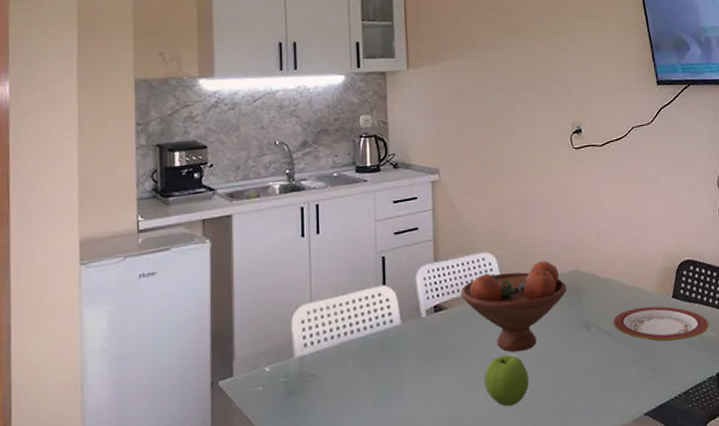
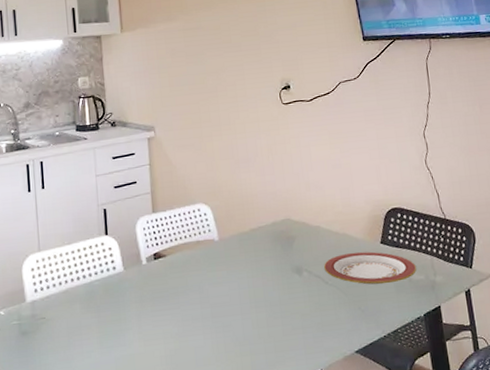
fruit bowl: present [460,261,567,353] -> none [178,210,279,296]
apple: present [484,354,530,407] -> none [202,298,245,346]

